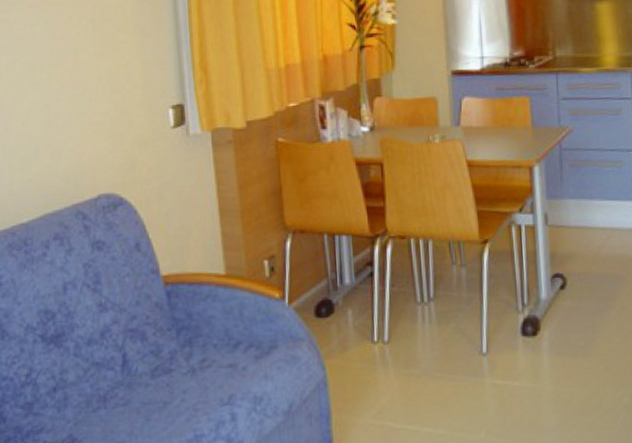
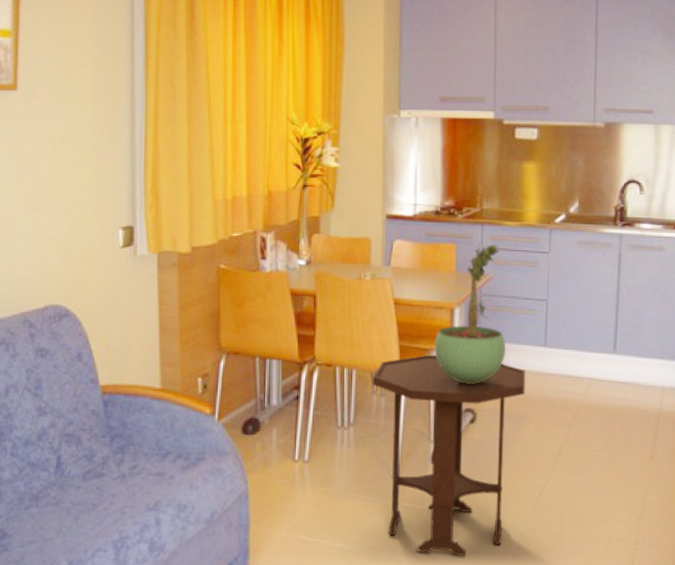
side table: none [450,218,618,434] -> present [371,354,526,556]
potted plant: none [514,94,594,247] -> present [434,243,507,384]

